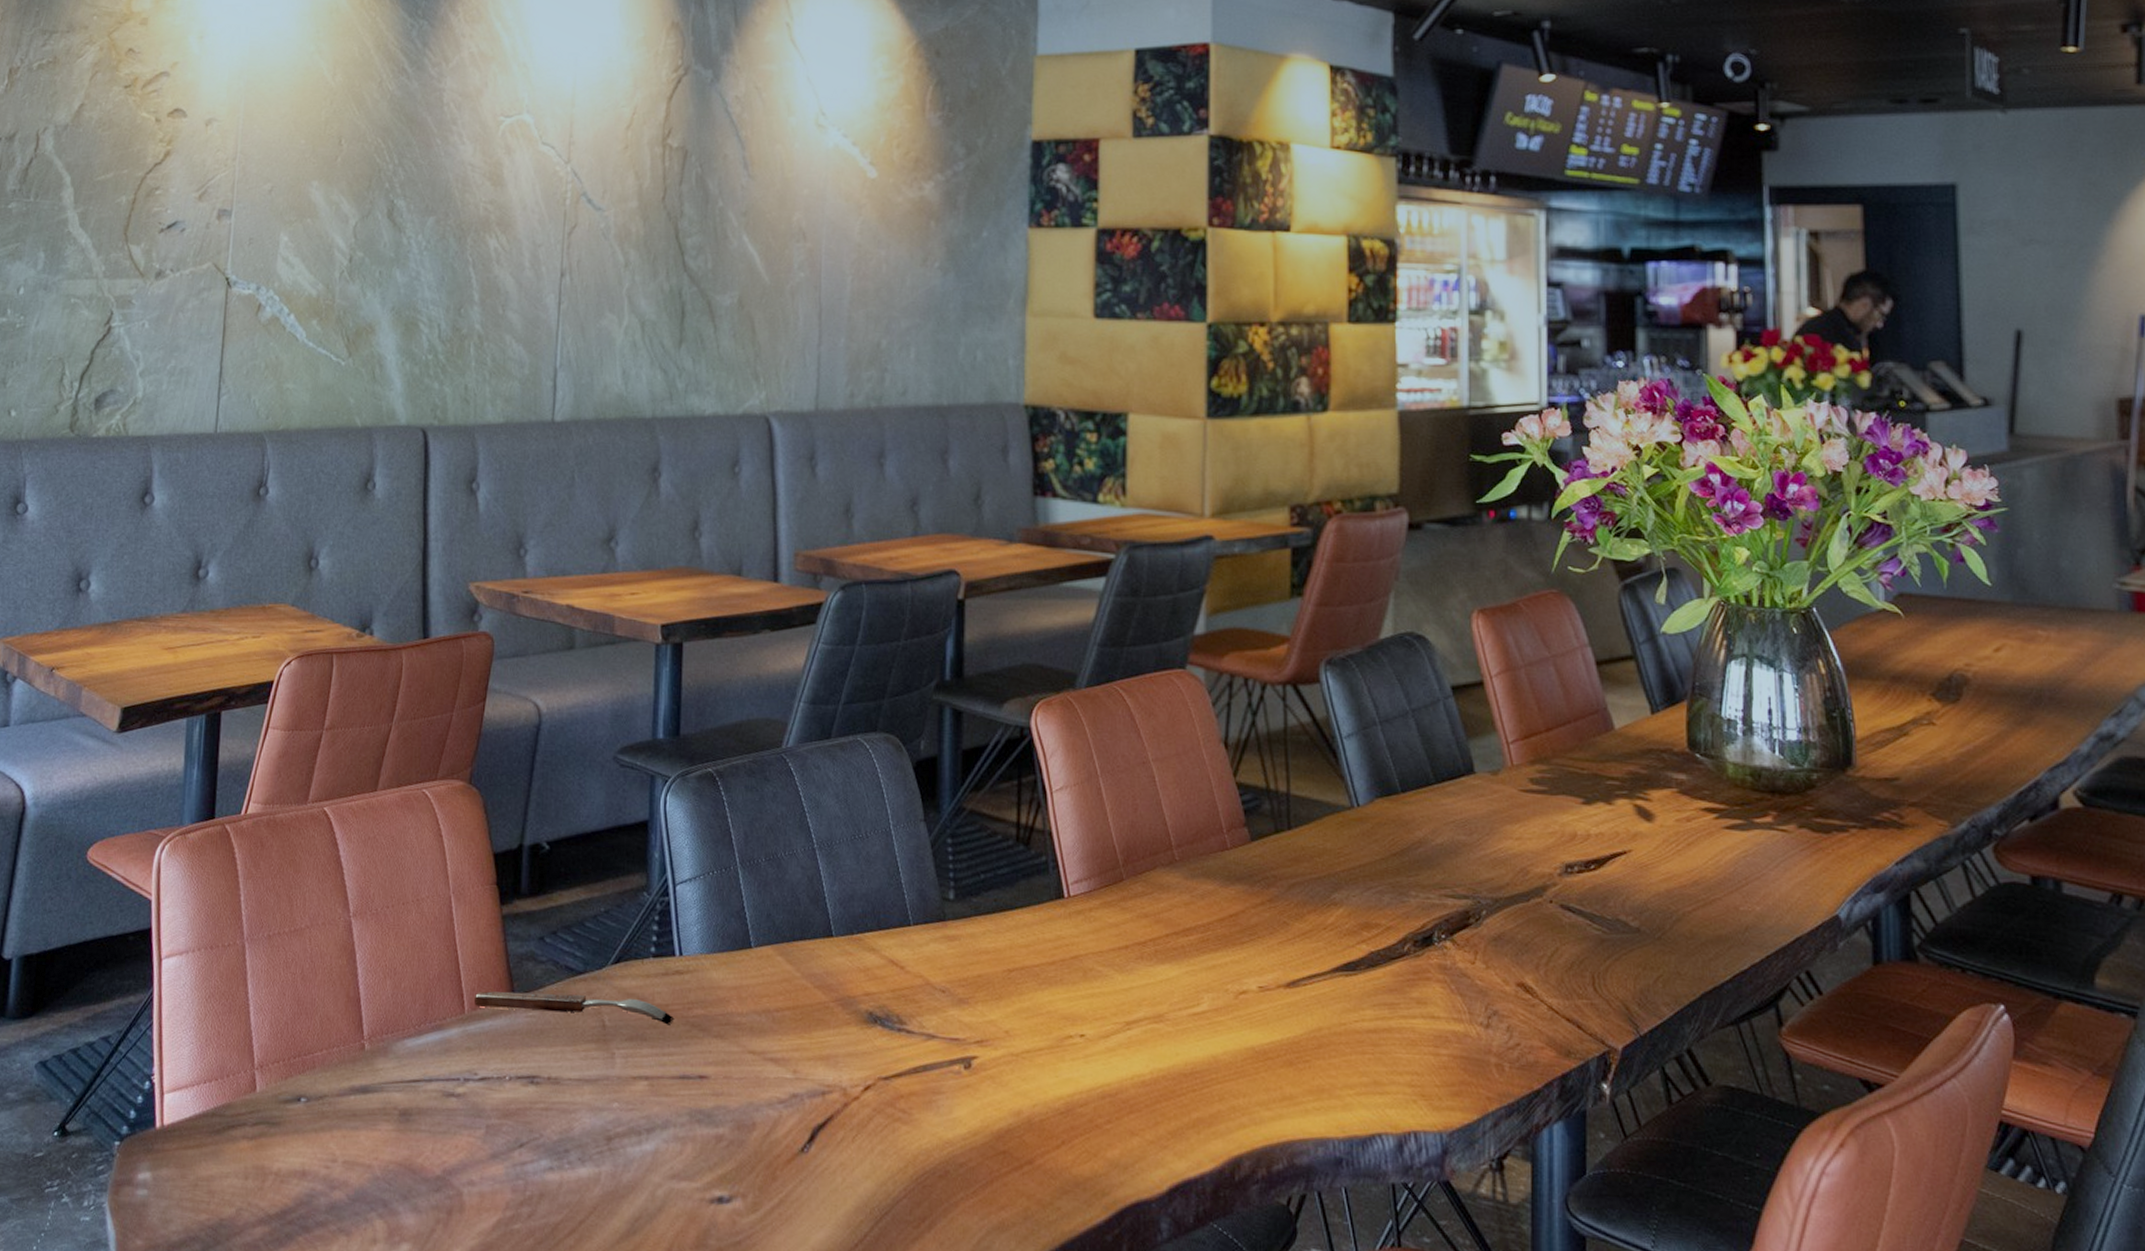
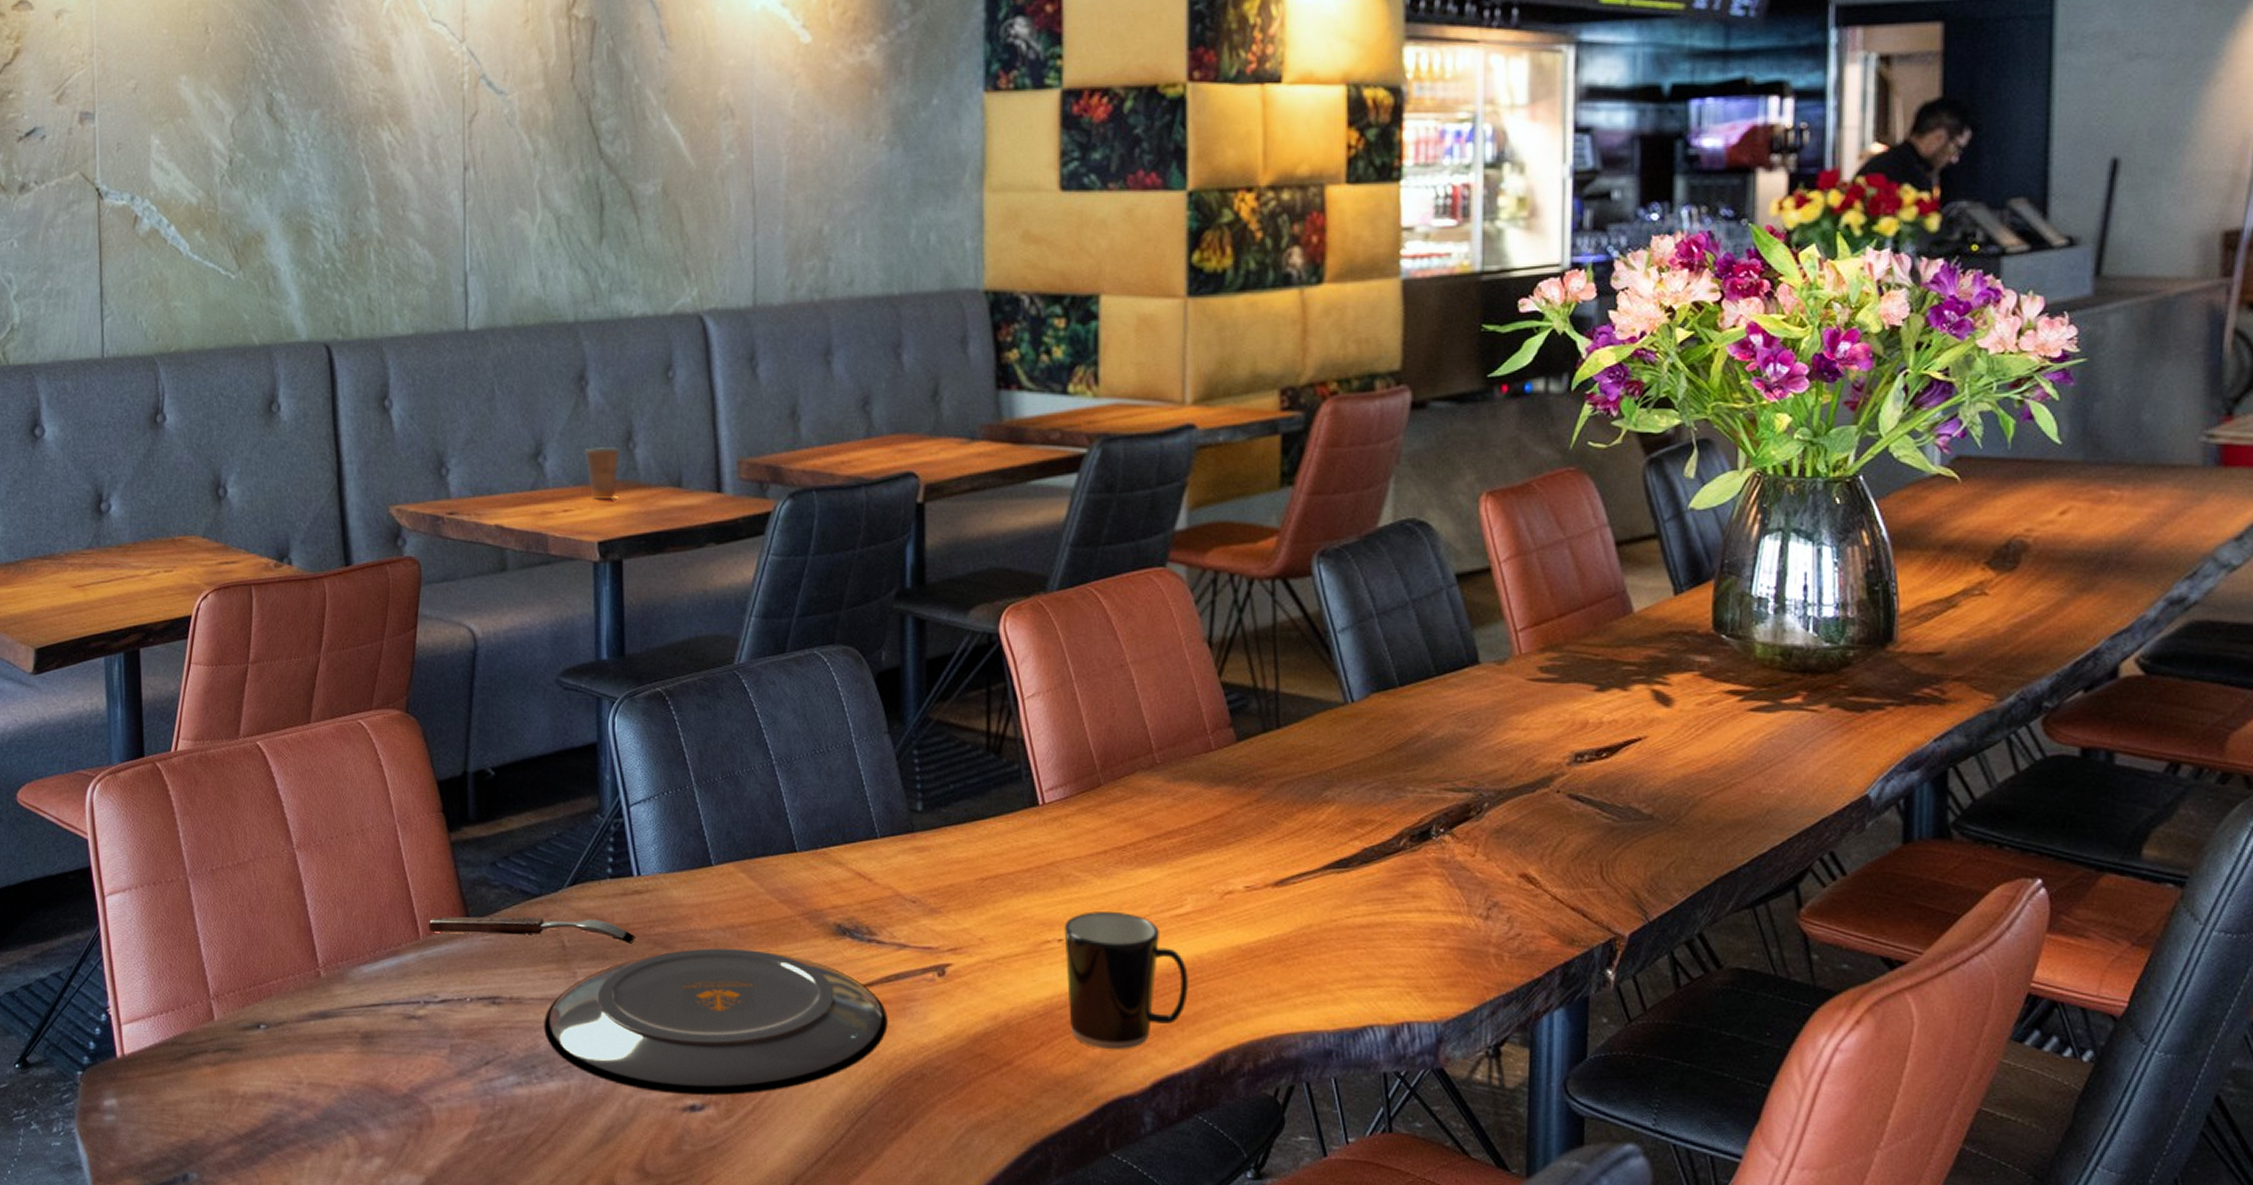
plate: none [579,1032,914,1188] -> present [544,948,888,1096]
cup: none [654,534,687,585] -> present [585,446,620,499]
mug: none [1086,1007,1204,1152] -> present [1064,911,1188,1050]

